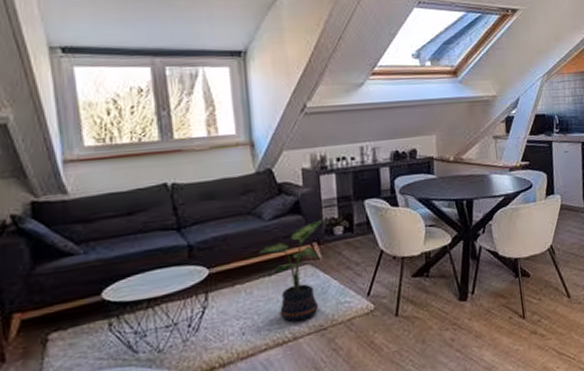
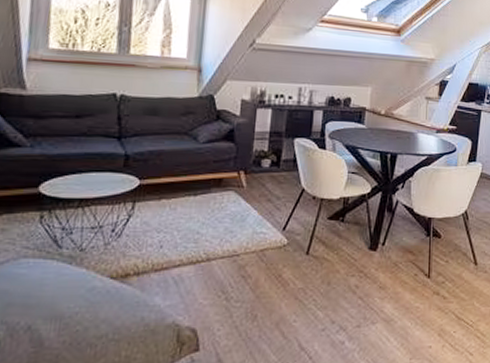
potted plant: present [259,219,325,322] -> none [189,150,255,244]

